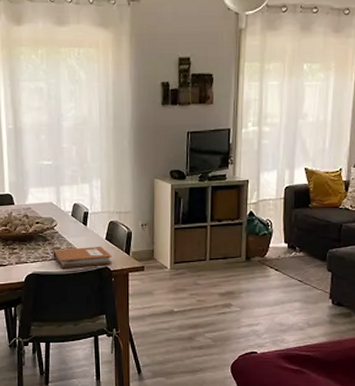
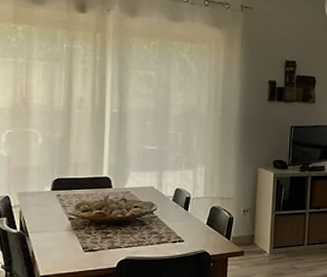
notebook: present [53,246,112,269] -> none [150,231,212,254]

